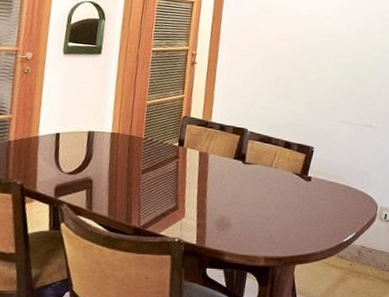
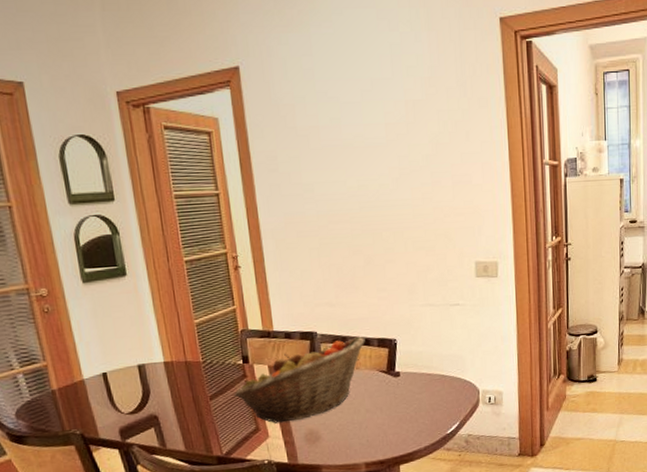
fruit basket: none [163,139,287,206] -> present [234,336,365,424]

